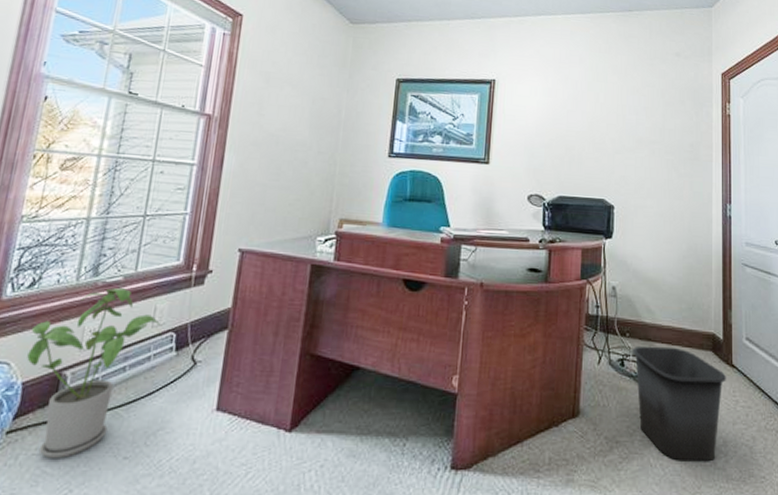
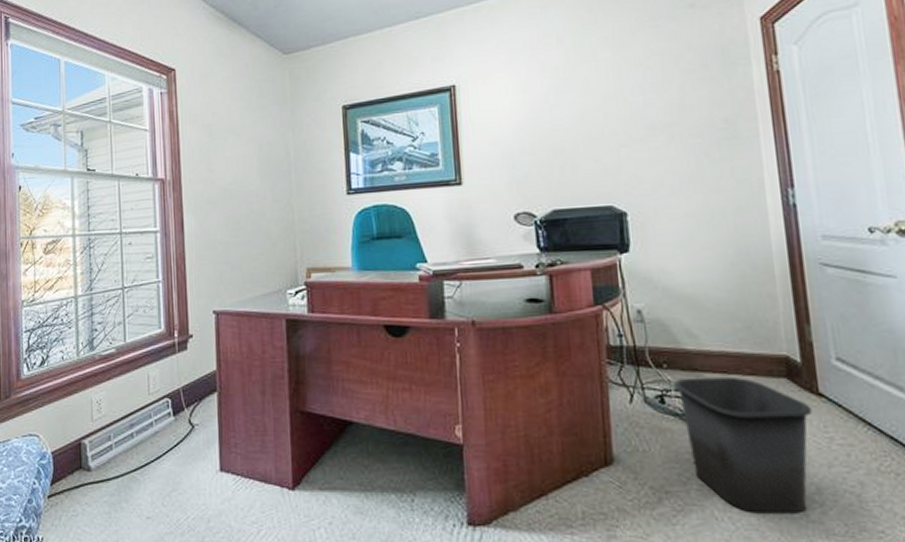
house plant: present [27,287,161,459] -> none [49,358,156,520]

